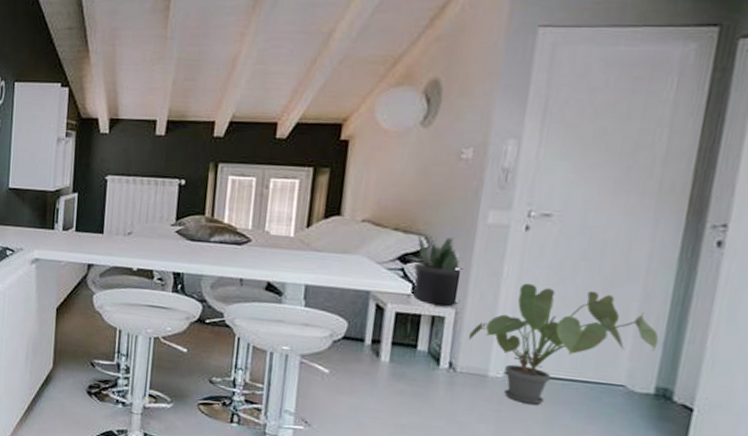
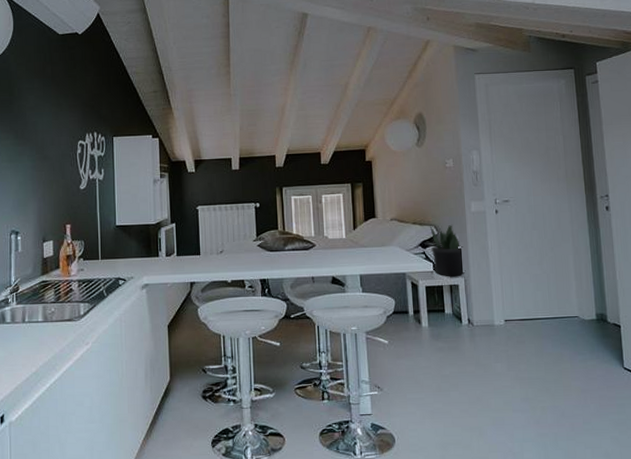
house plant: present [469,283,659,405] -> none [477,251,590,342]

